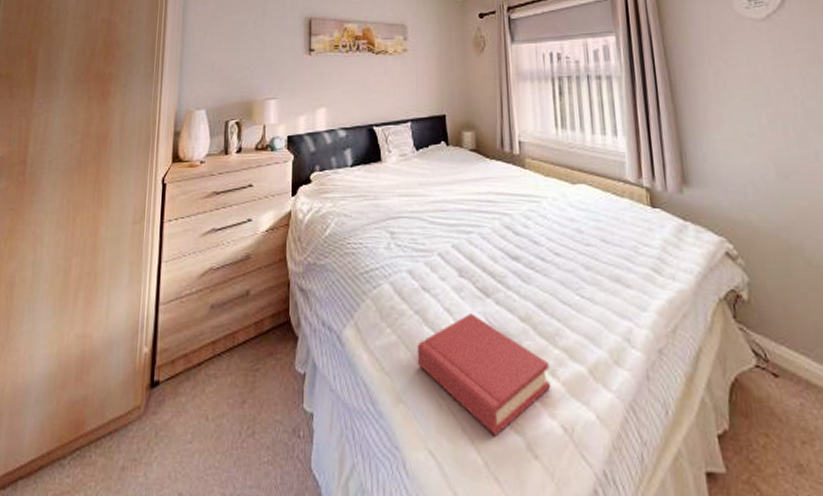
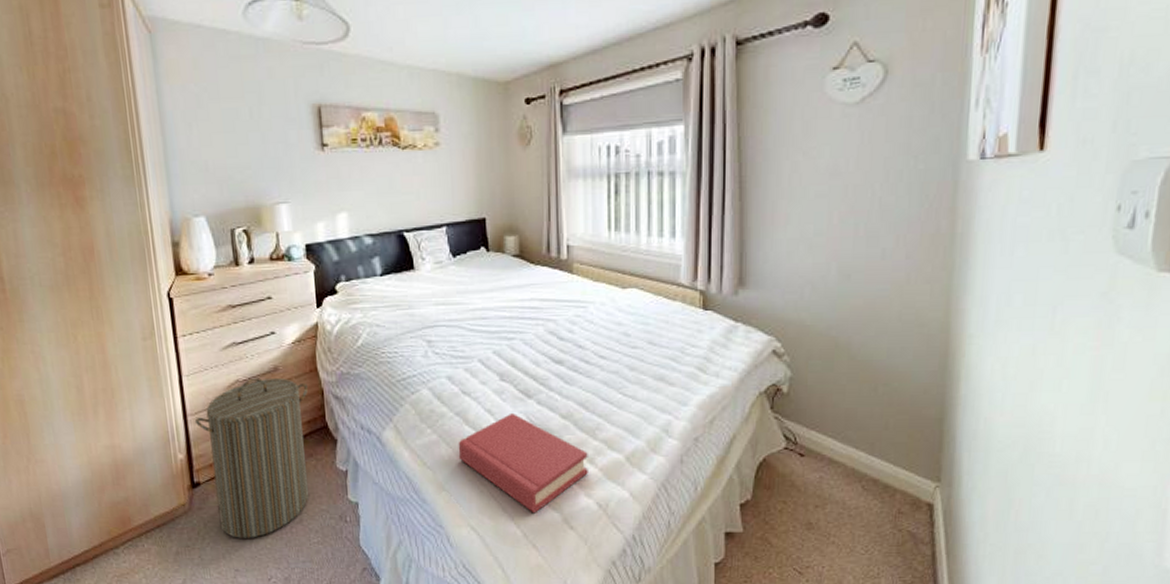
laundry hamper: none [165,266,275,453] -> present [194,378,309,538]

